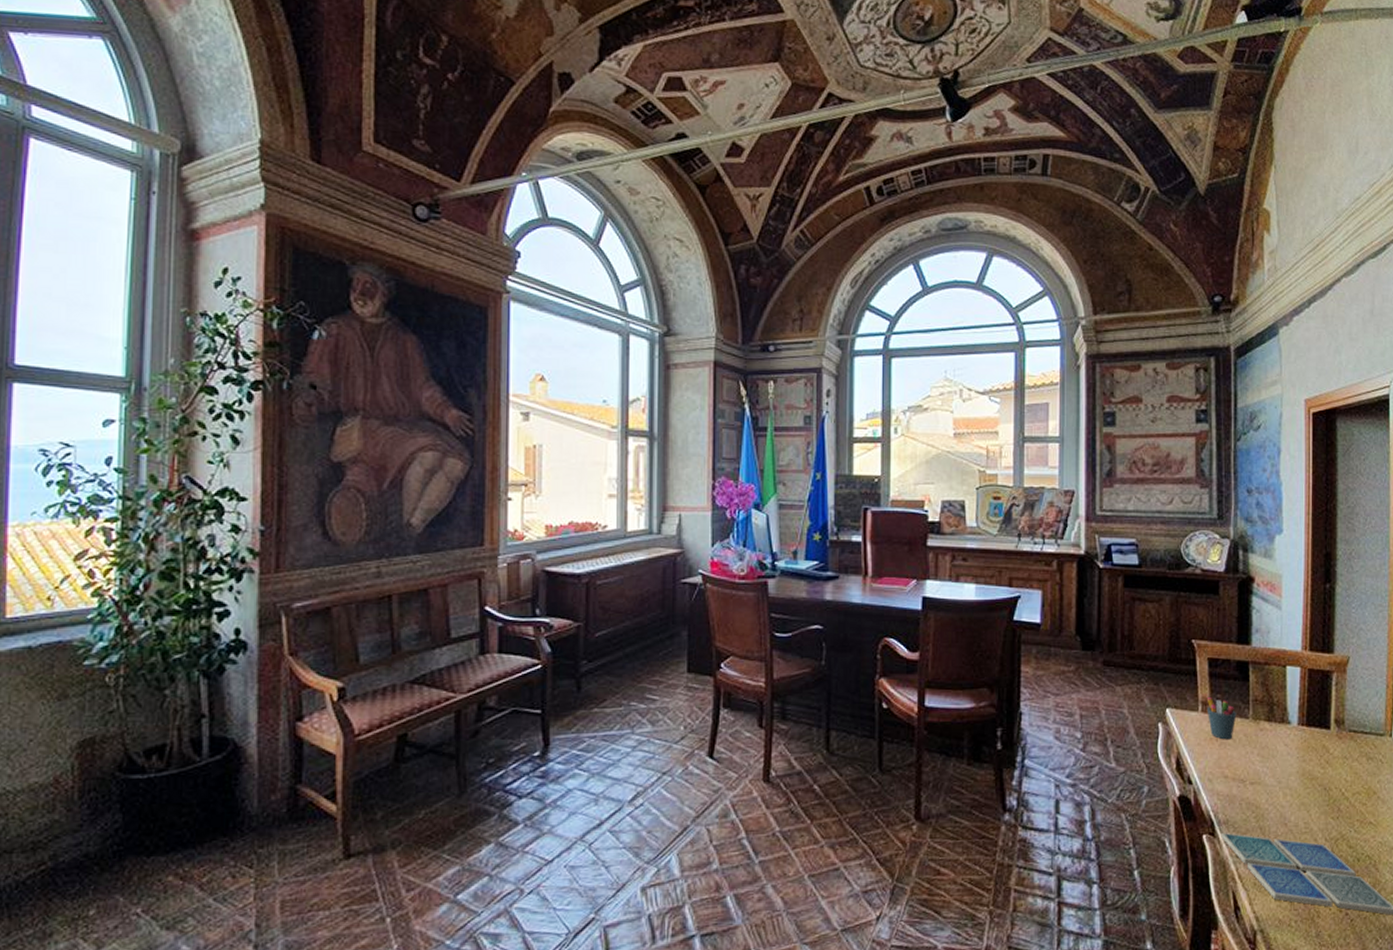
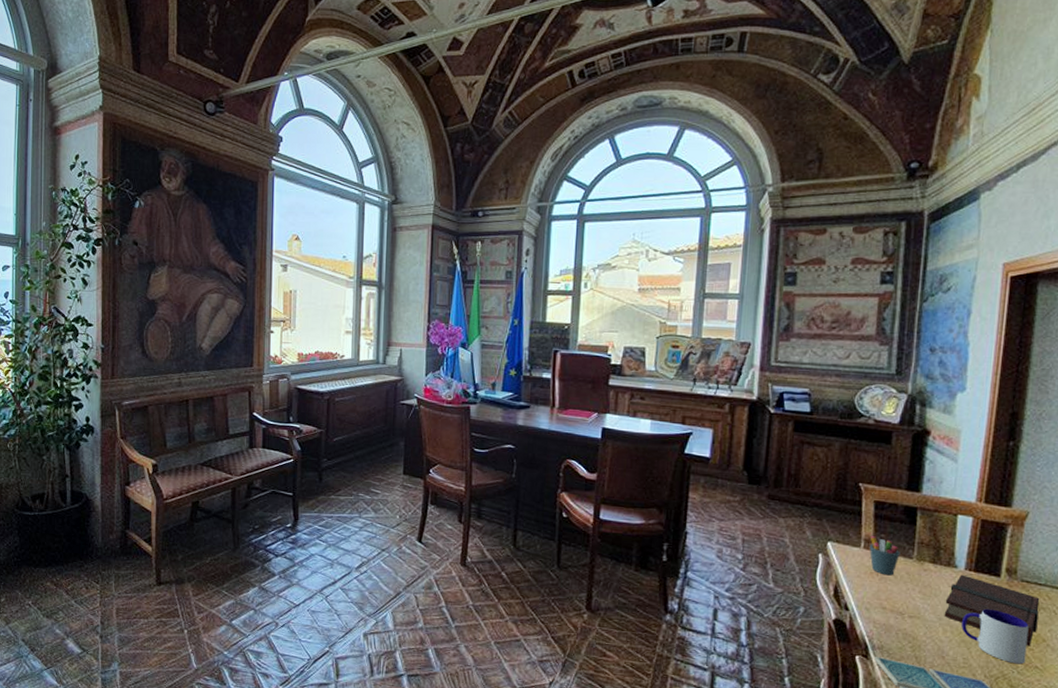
book: none [1282,730,1367,801] -> present [944,574,1040,647]
mug: none [1300,765,1360,822] -> present [961,608,1029,665]

